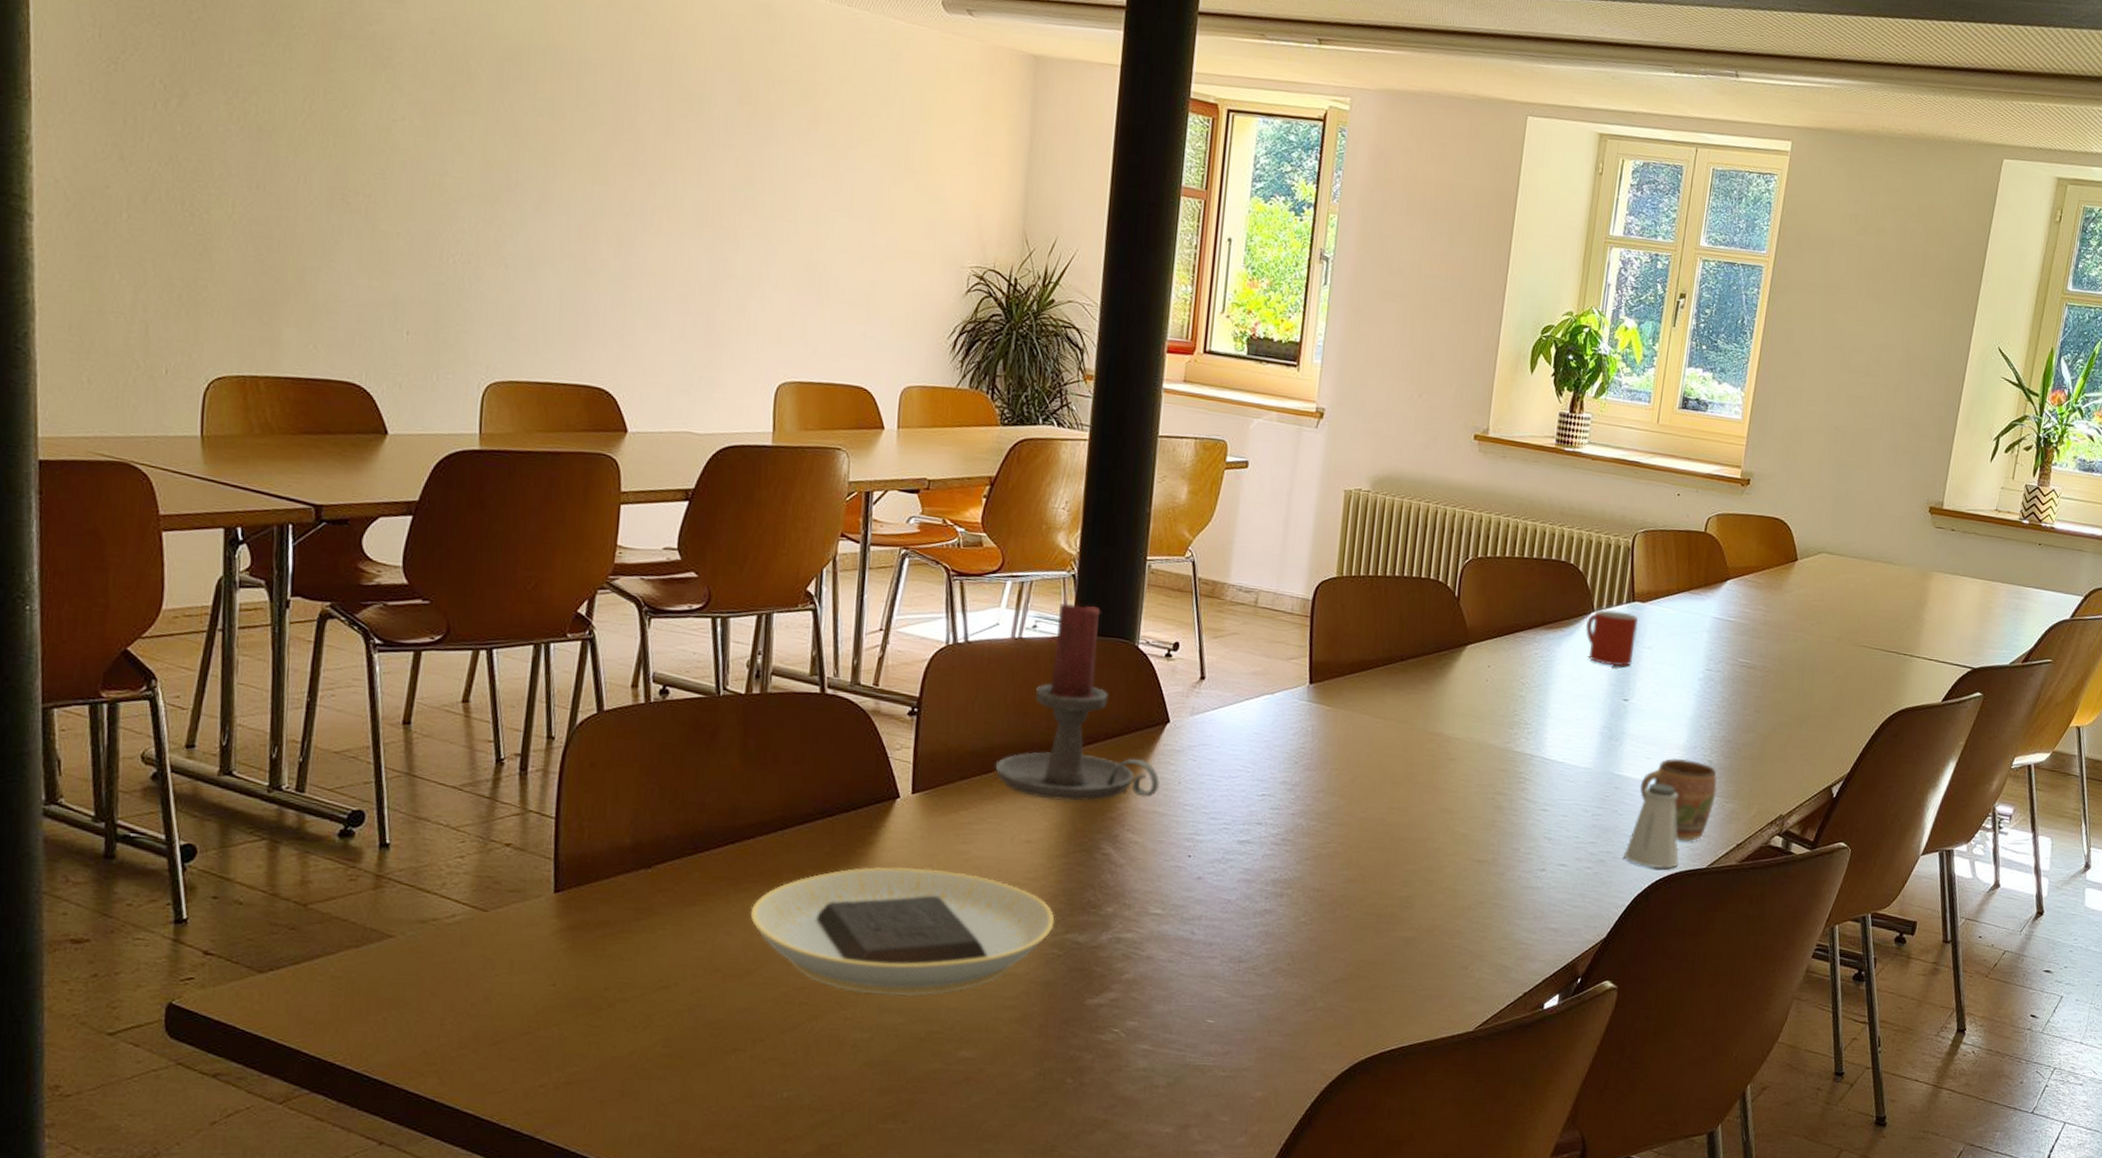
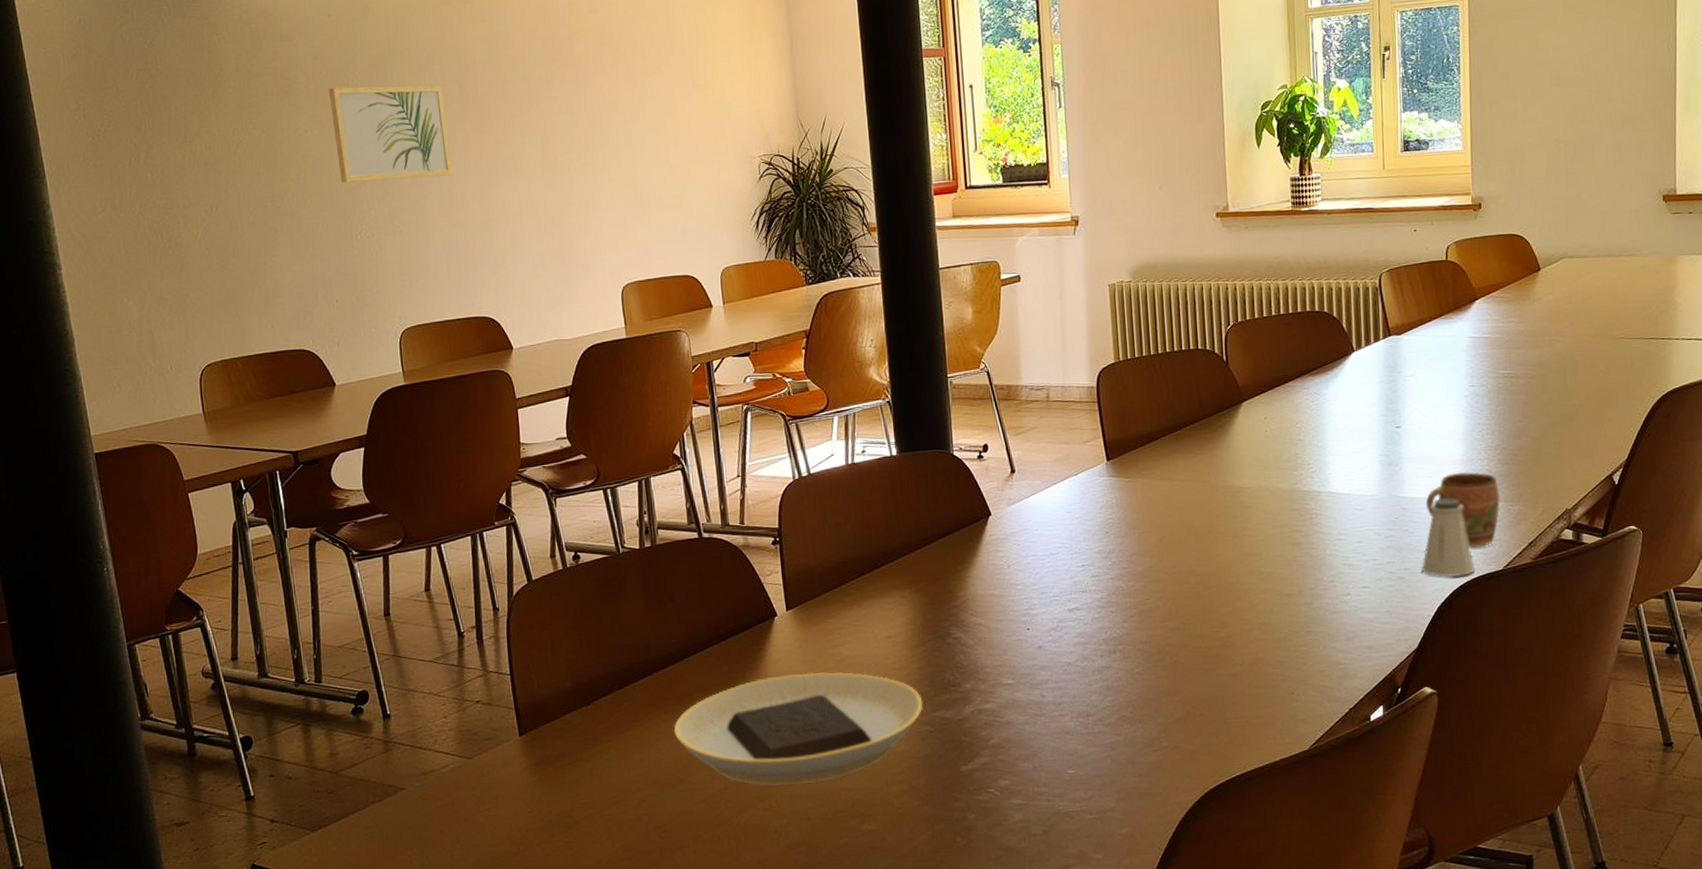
wall art: none [438,72,592,211] -> present [328,85,453,183]
candle holder: present [996,602,1160,802] -> none [851,424,992,599]
mug: present [1586,609,1638,666] -> none [1349,346,1398,398]

